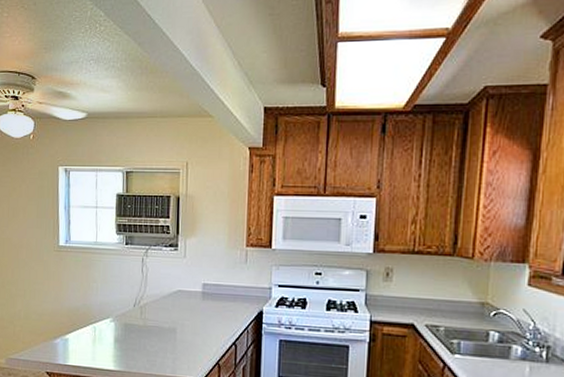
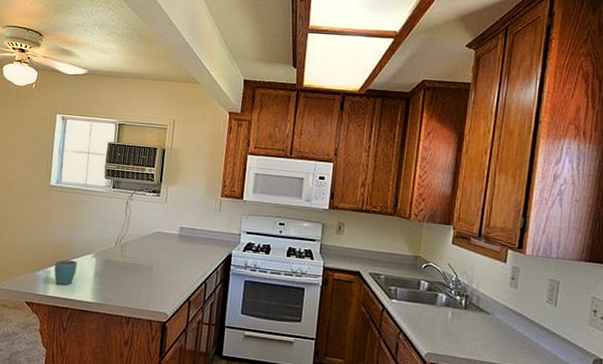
mug: none [71,325,96,353] -> present [54,259,78,286]

